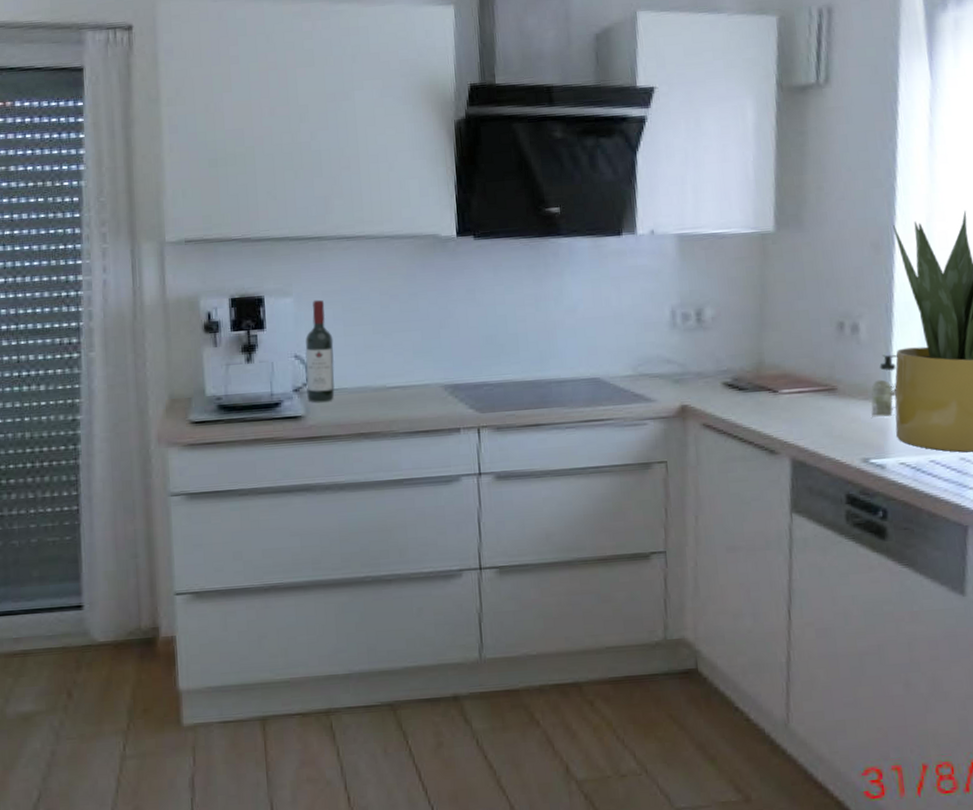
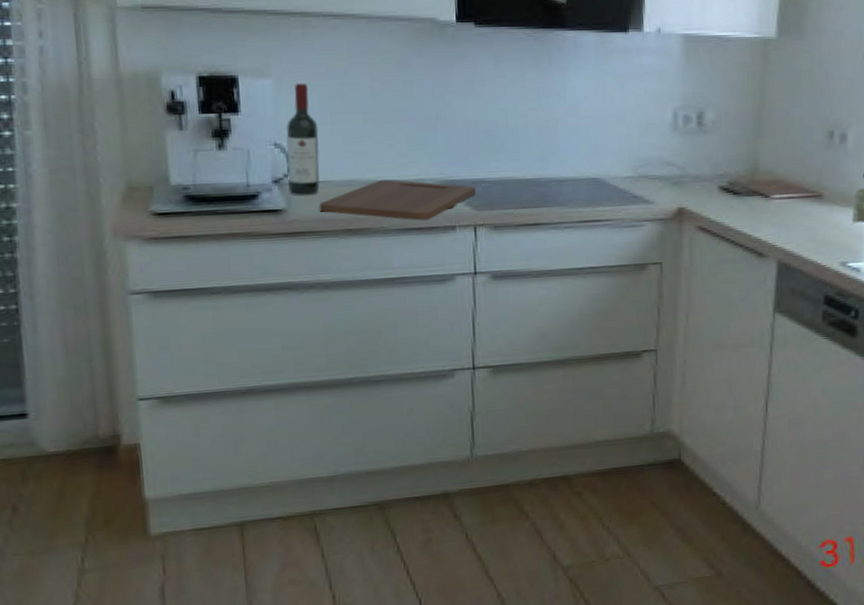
cutting board: none [335,385,478,424] -> present [320,179,476,221]

